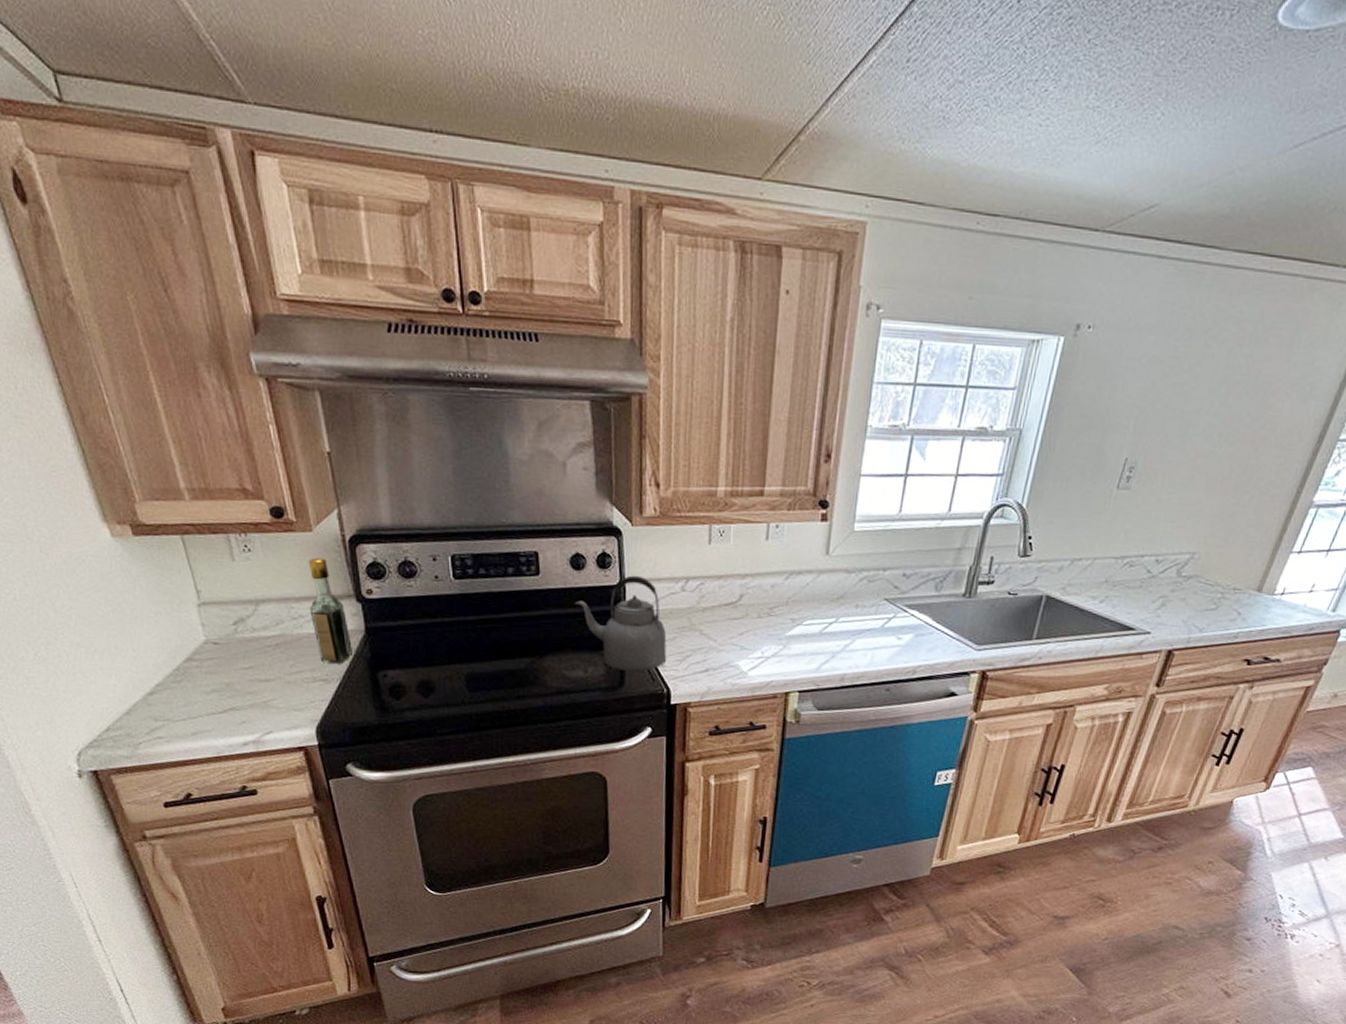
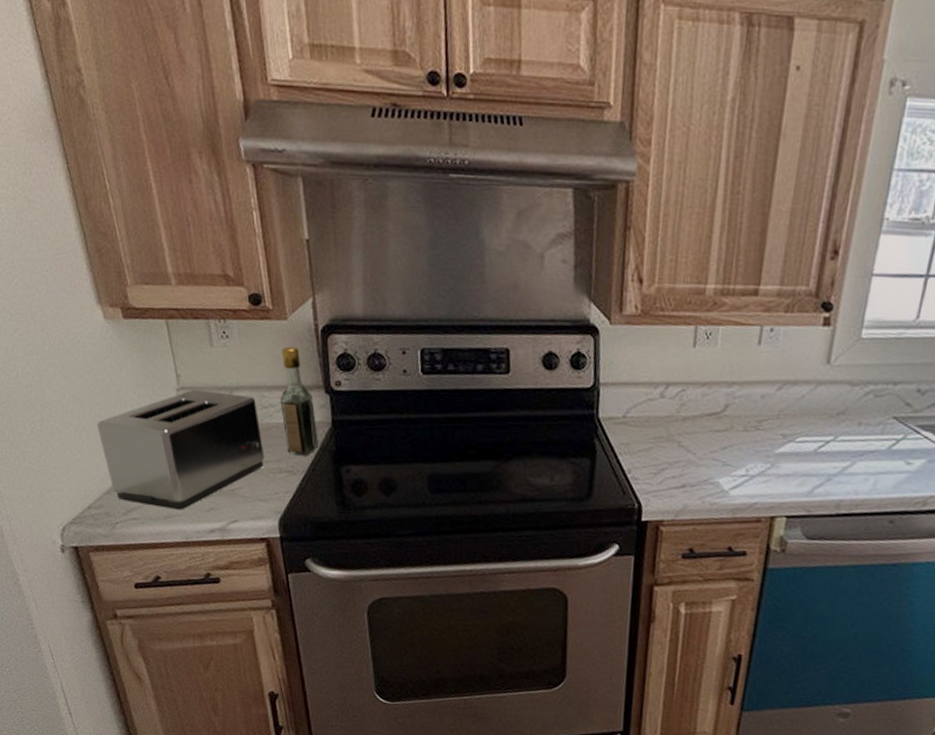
toaster: none [110,604,297,726] -> present [97,389,265,510]
kettle: present [575,575,667,673] -> none [544,378,641,484]

